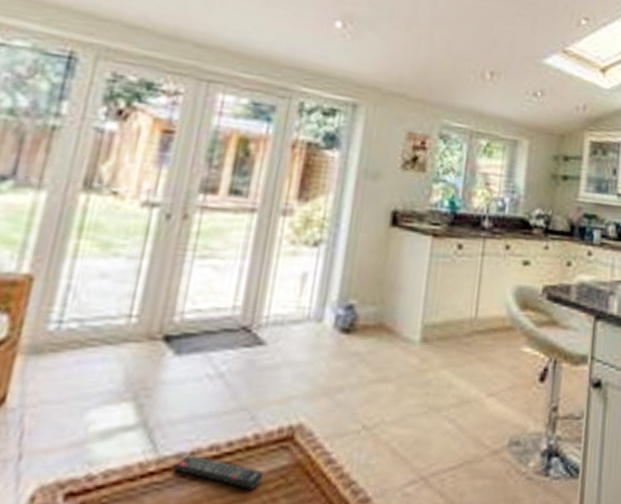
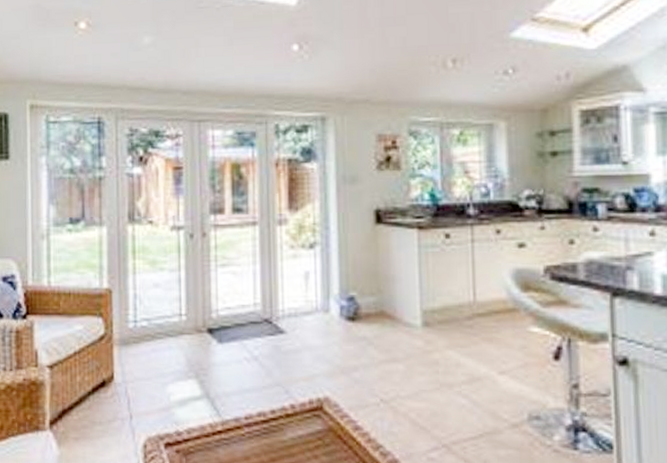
remote control: present [172,454,263,489] -> none [233,419,303,447]

